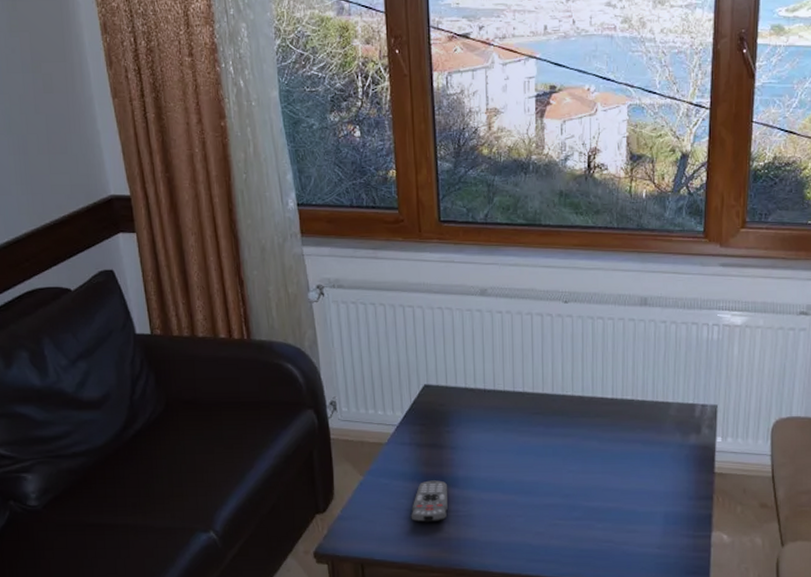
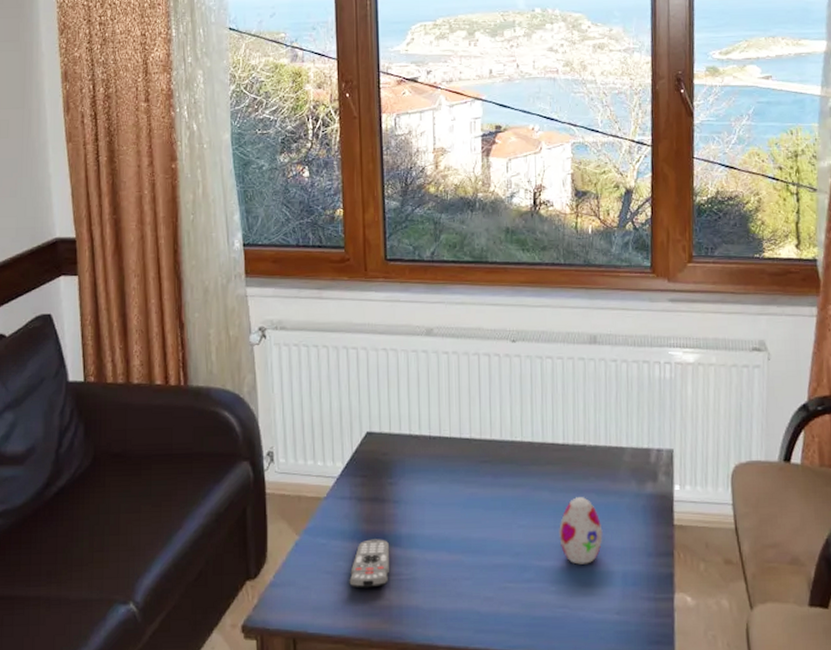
decorative egg: none [606,446,647,506] -> present [559,497,603,565]

